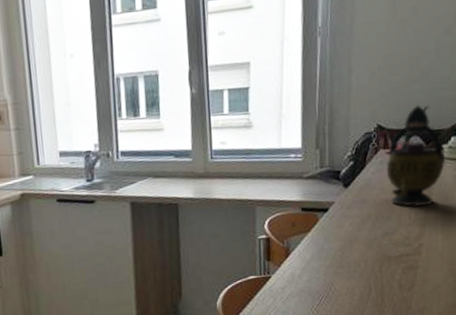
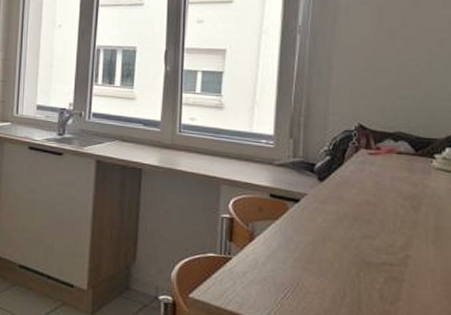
teapot: present [386,104,445,207] -> none [367,110,438,216]

